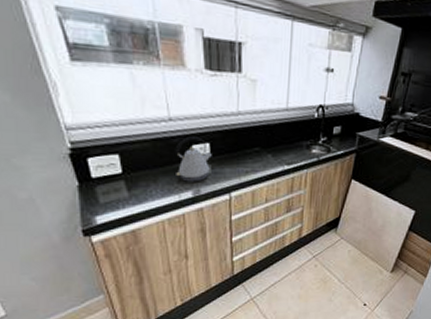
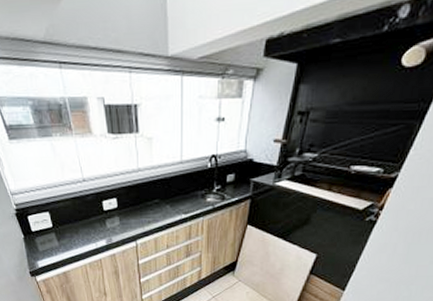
kettle: present [175,136,212,182] -> none [89,193,119,232]

